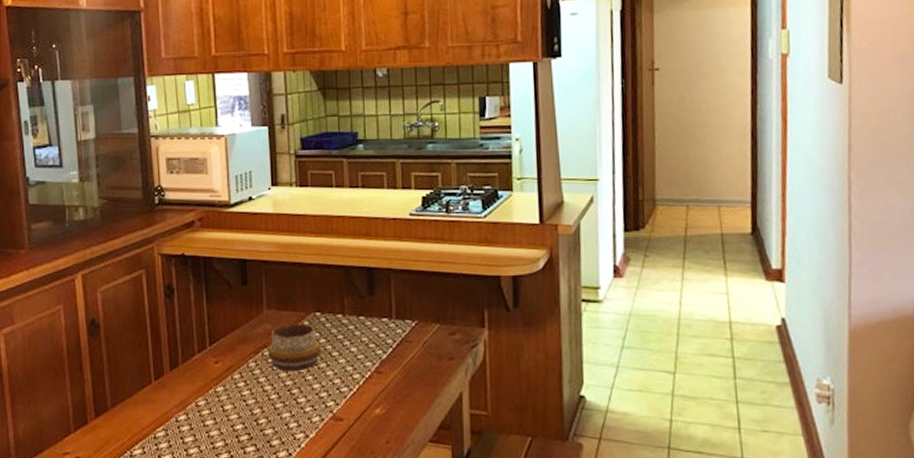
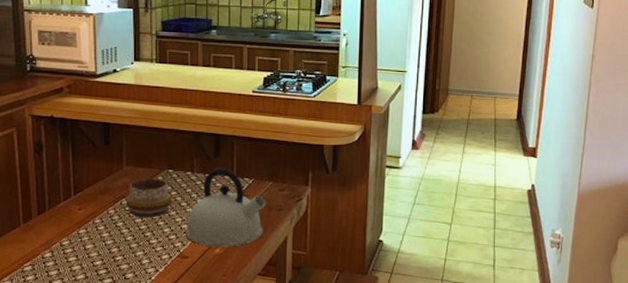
kettle: none [338,308,433,407] -> present [185,168,266,247]

